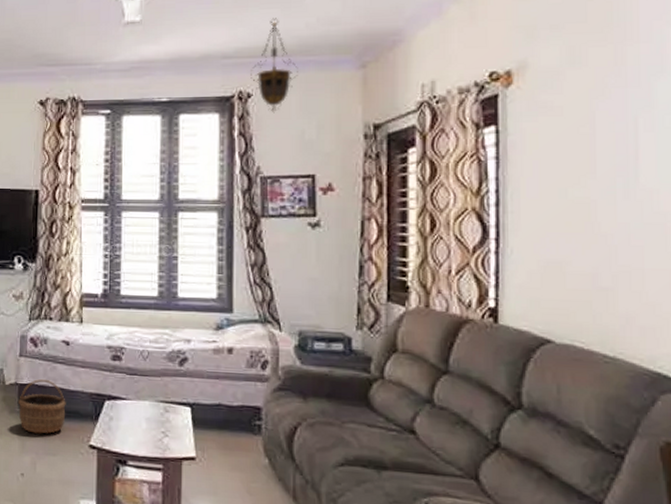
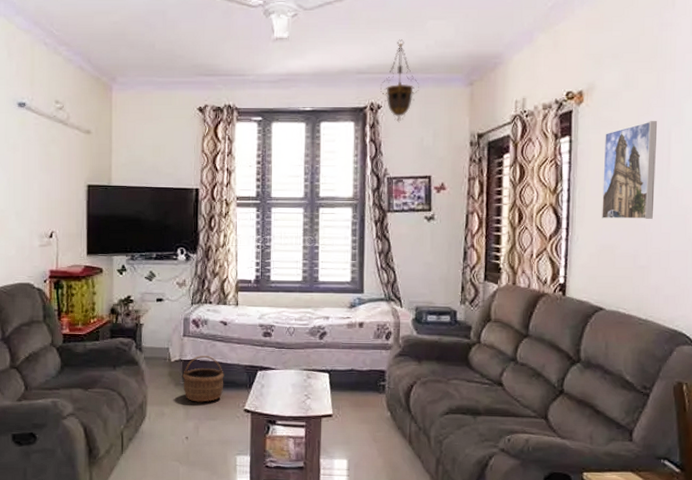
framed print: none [543,105,618,228] -> present [602,121,658,219]

